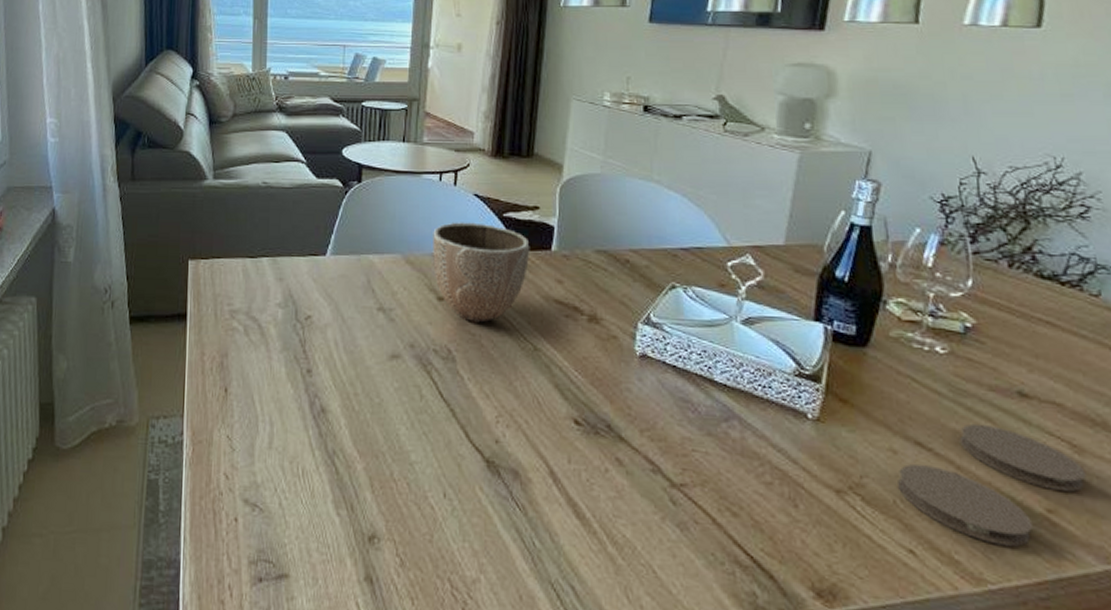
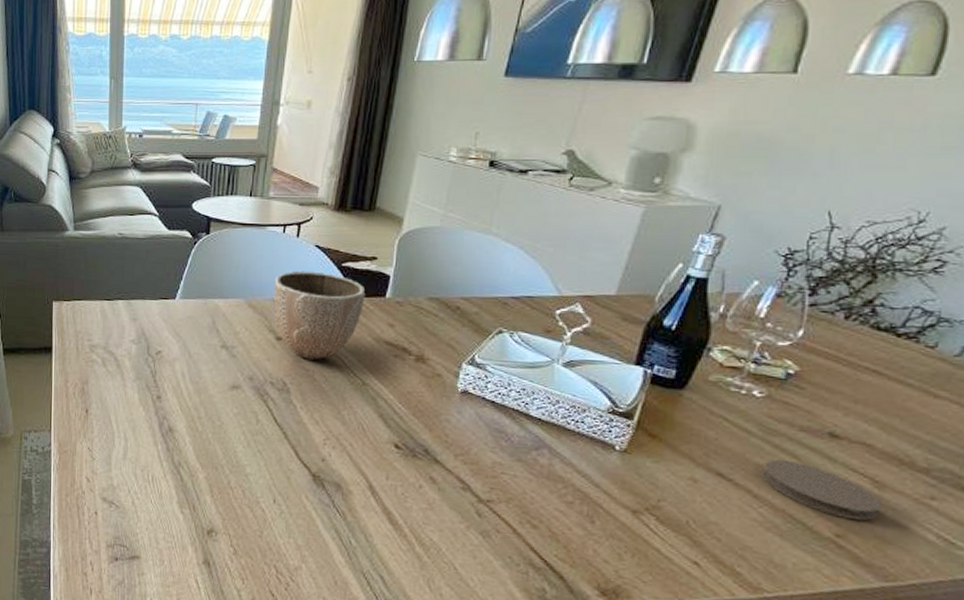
coaster: present [898,464,1034,547] -> none [693,492,819,564]

